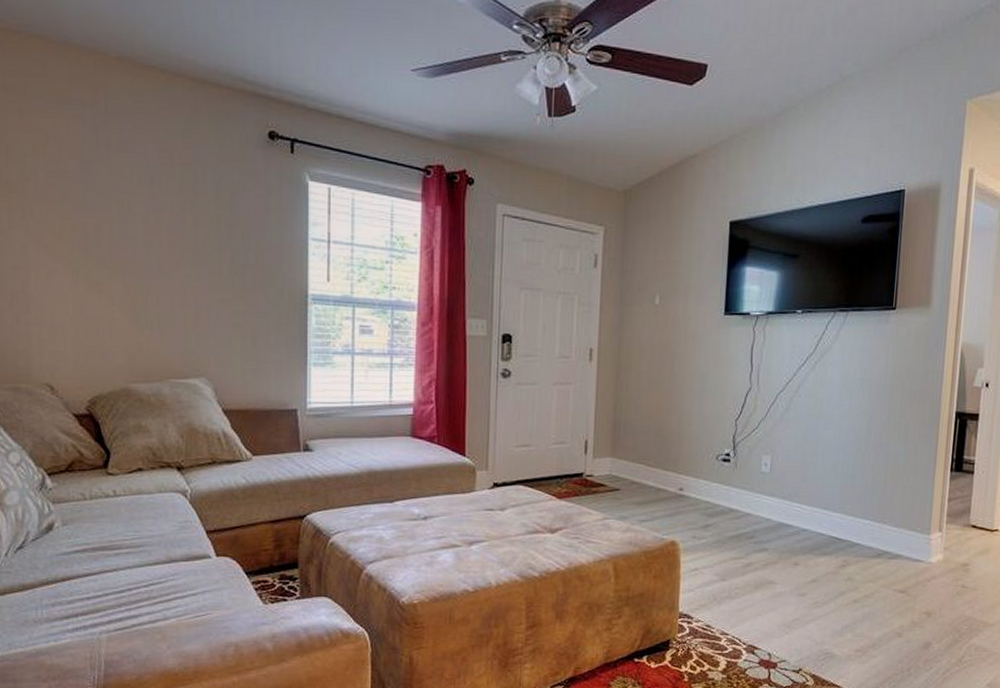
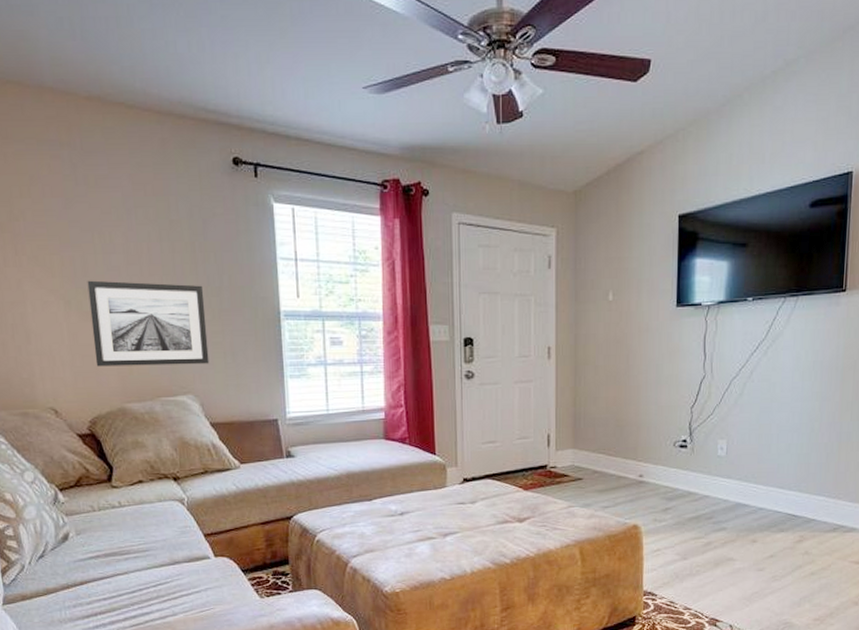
wall art: none [99,249,227,346] -> present [87,280,210,367]

